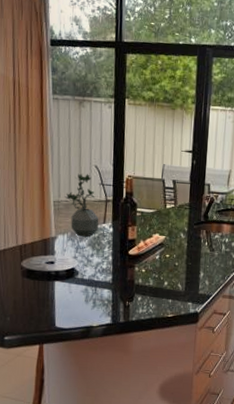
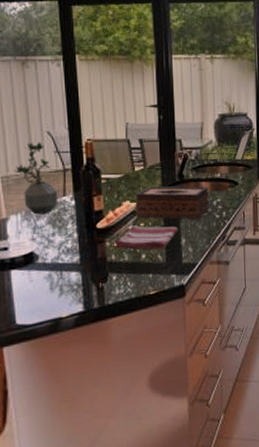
dish towel: none [142,256,199,279] -> present [114,225,179,250]
tissue box: none [163,223,230,258] -> present [135,186,210,220]

